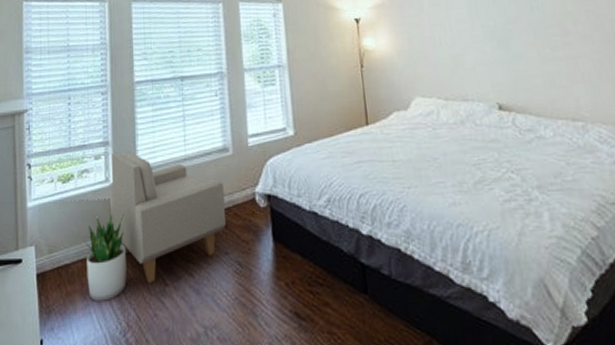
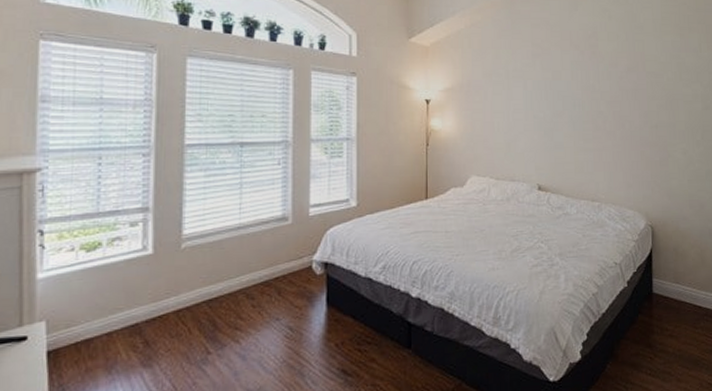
planter: present [85,212,127,301] -> none [113,282,165,375]
armchair: present [109,150,227,283] -> none [145,217,280,353]

